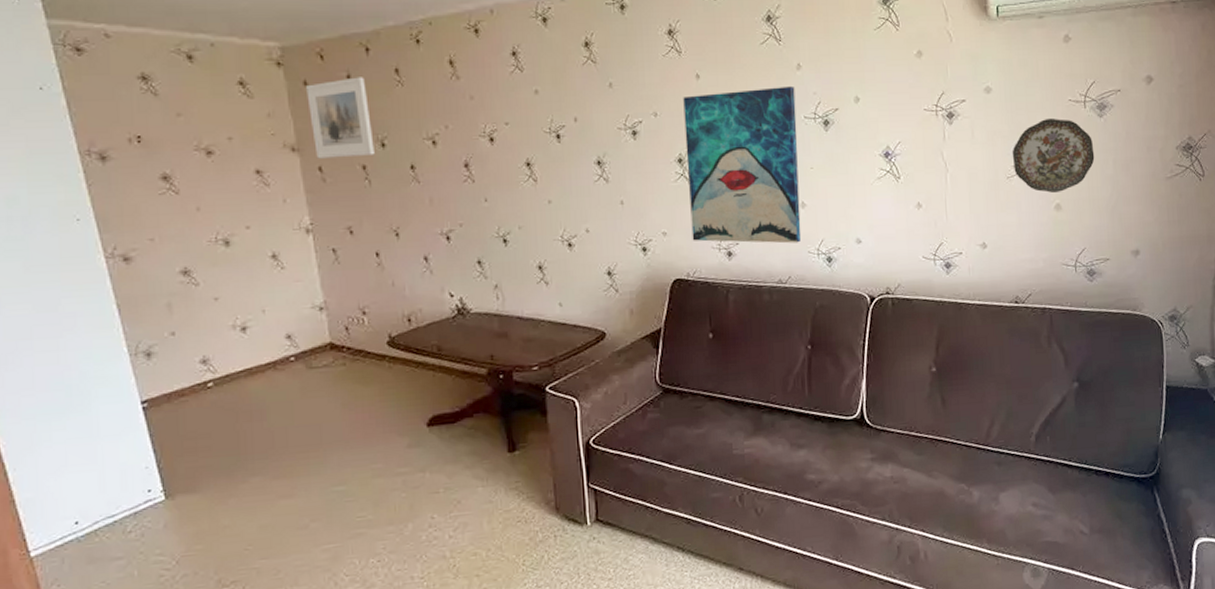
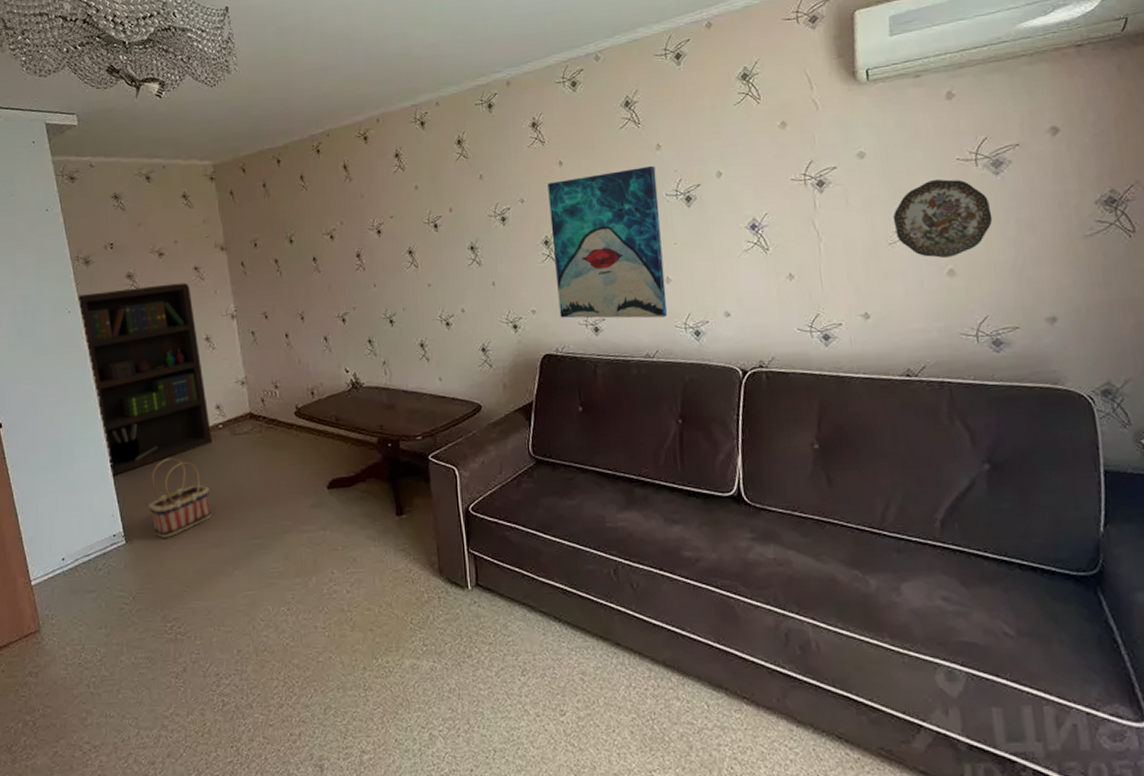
bookcase: none [92,188,282,421] -> present [79,282,213,477]
basket: none [196,397,281,490] -> present [149,458,211,538]
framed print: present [306,77,375,159] -> none [232,184,284,256]

